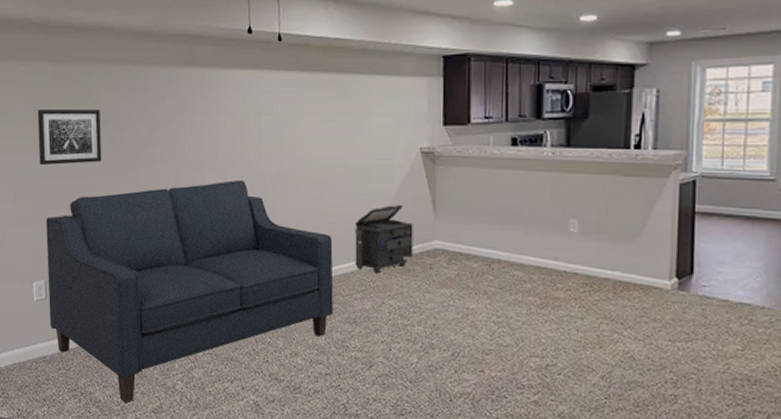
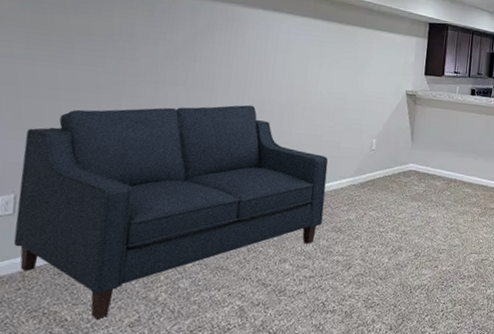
wall art: present [37,110,102,166] -> none [27,19,111,78]
jewelry box: present [355,204,415,274] -> none [345,133,396,190]

